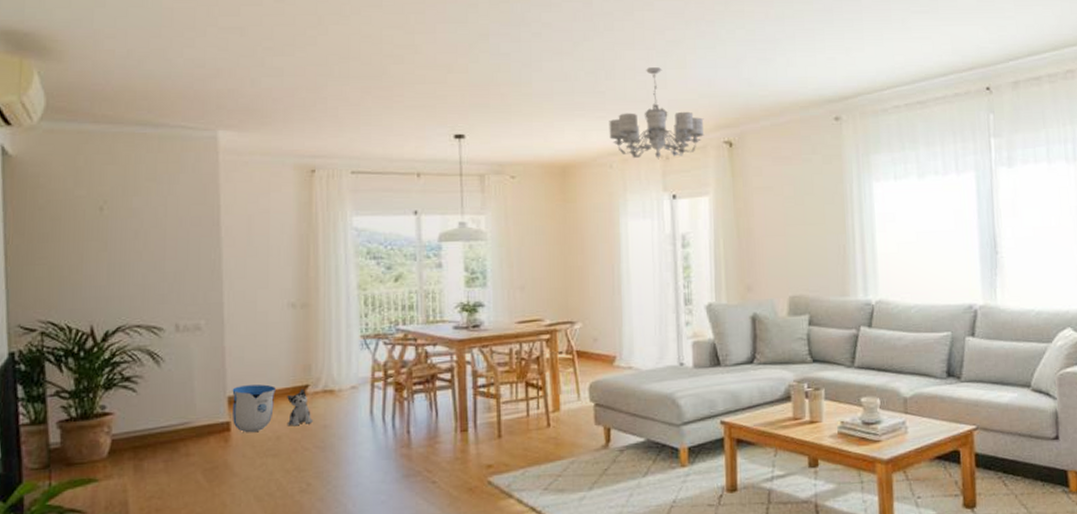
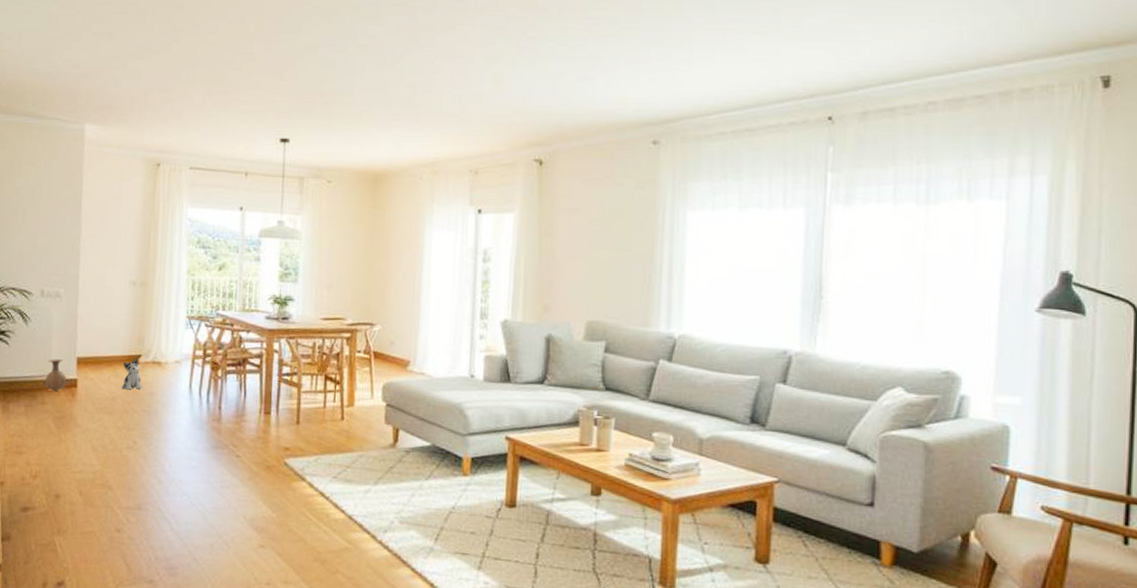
vase: none [185,401,219,440] -> present [43,359,69,392]
sun visor: present [232,384,276,433] -> none [79,349,115,391]
chandelier: present [609,67,705,160] -> none [422,82,516,174]

